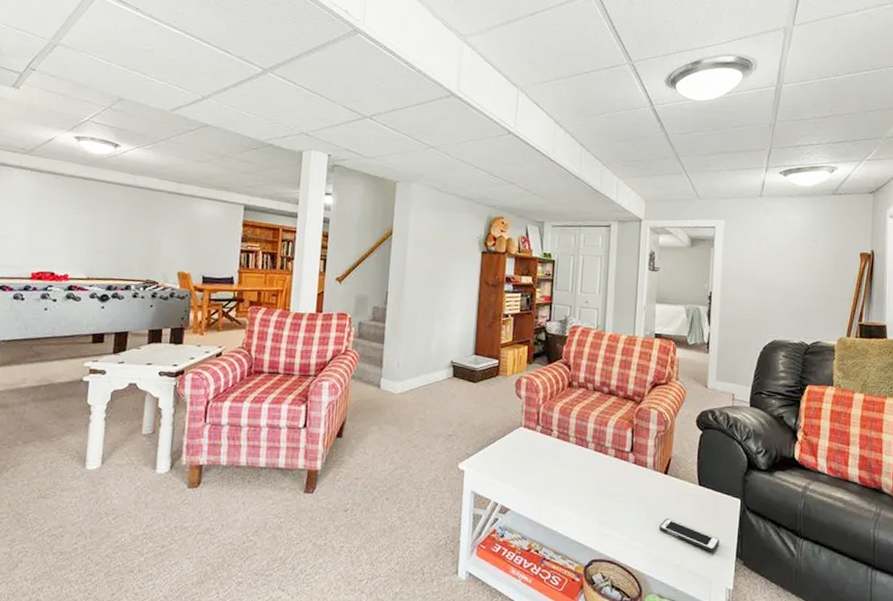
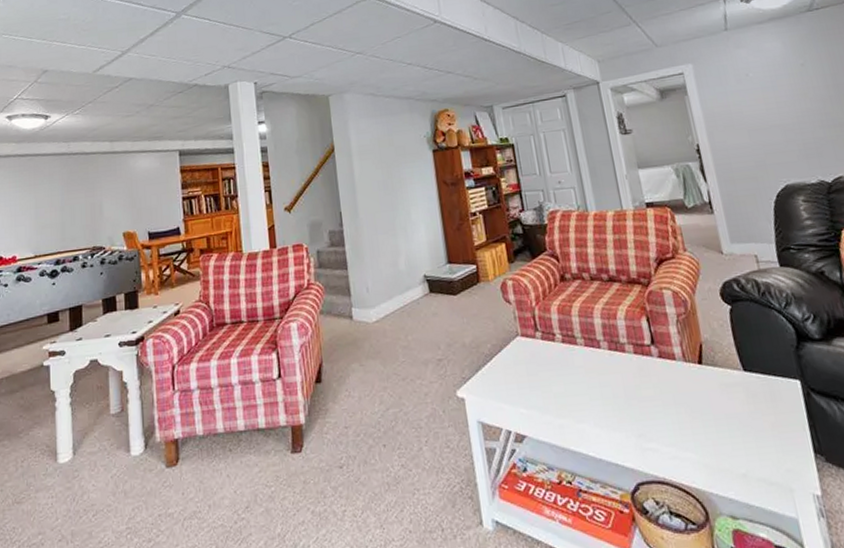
cell phone: present [659,518,719,552] -> none [709,417,789,452]

